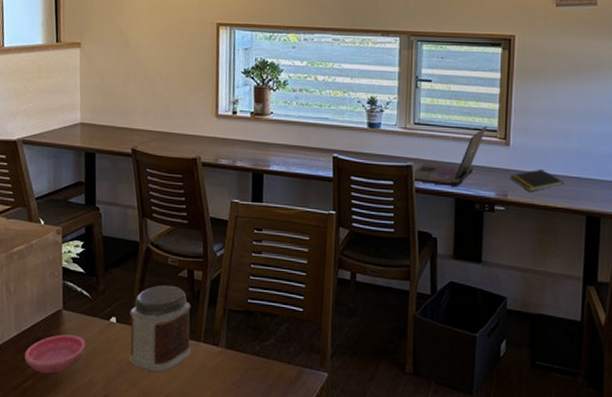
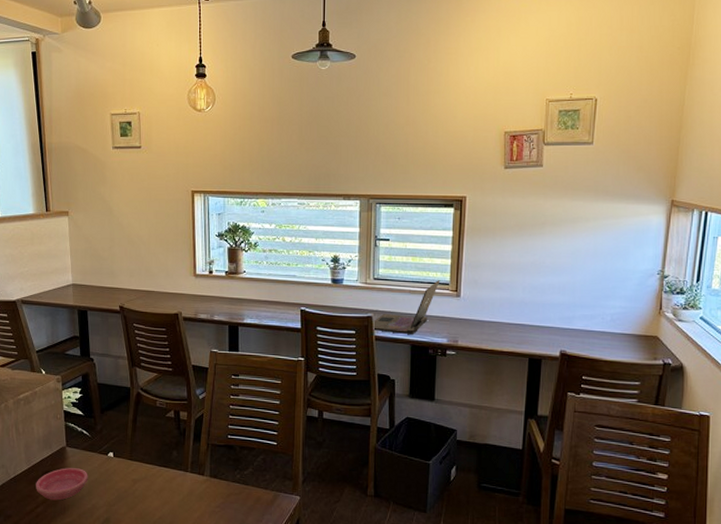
jar: present [129,284,191,373] -> none [125,424,179,498]
notepad: present [510,168,564,191] -> none [460,317,509,337]

